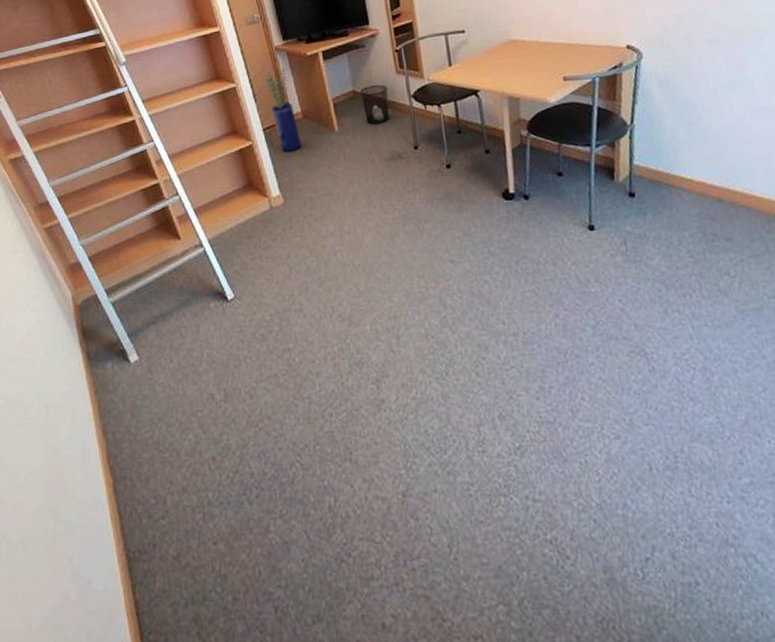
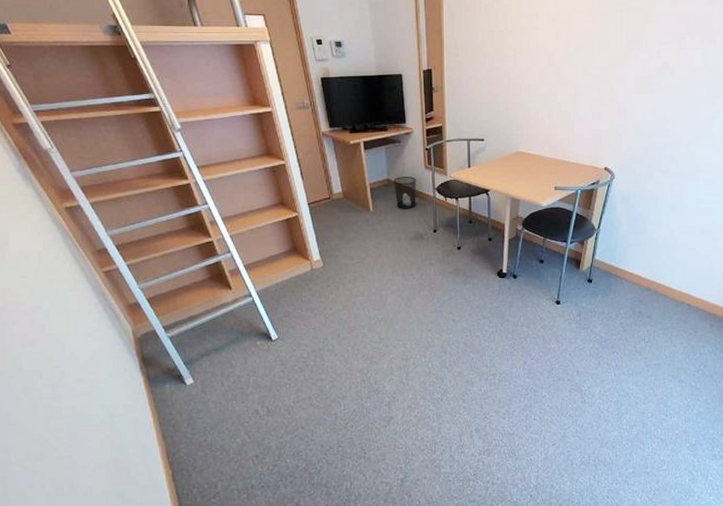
vase: present [265,67,302,153] -> none [312,151,341,226]

